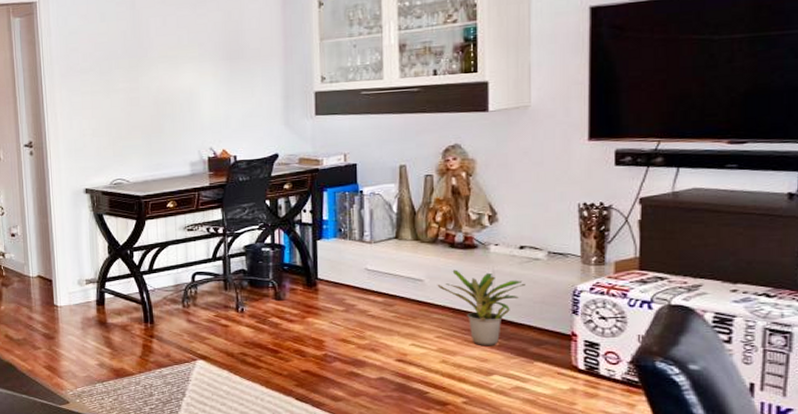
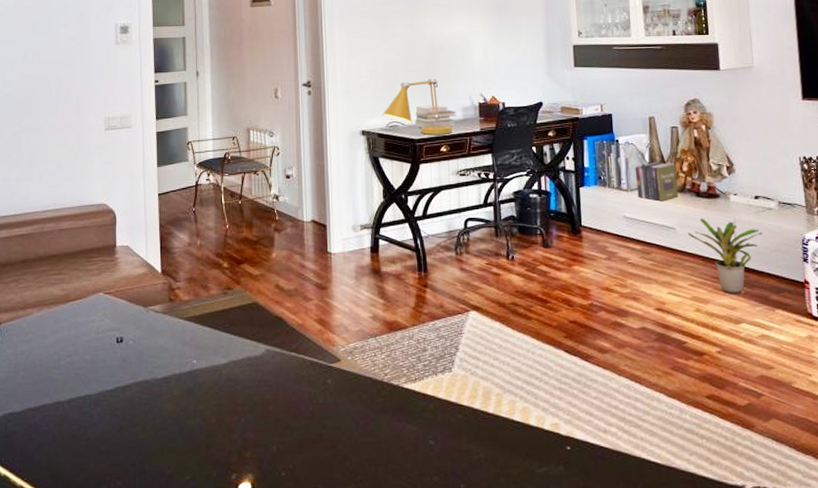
table lamp: none [105,133,180,191] -> present [381,78,452,135]
books: none [139,160,184,185] -> present [414,105,456,129]
books: none [380,211,429,254] -> present [634,160,679,202]

